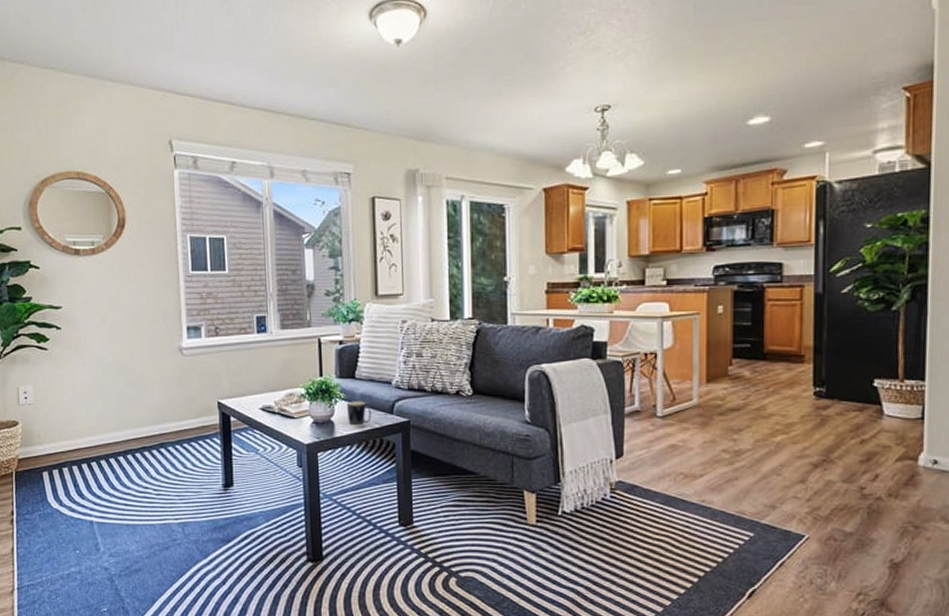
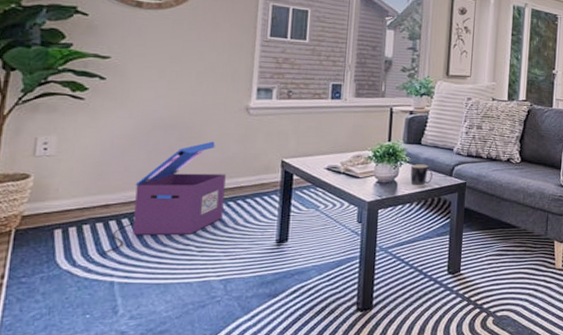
toy box: none [81,384,173,494] -> present [103,141,226,253]

